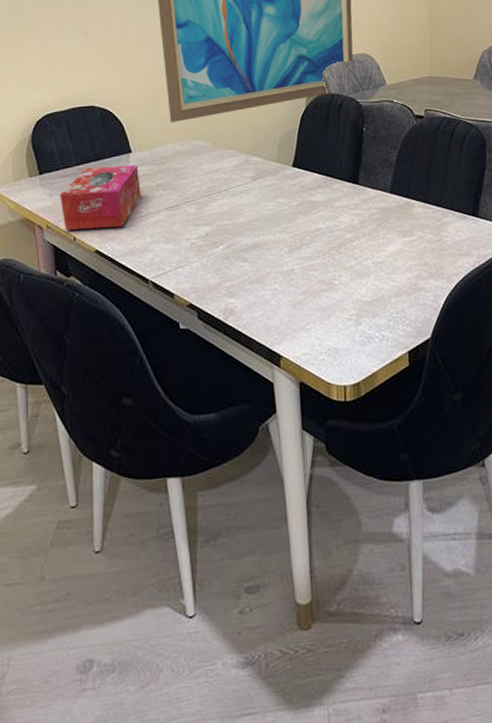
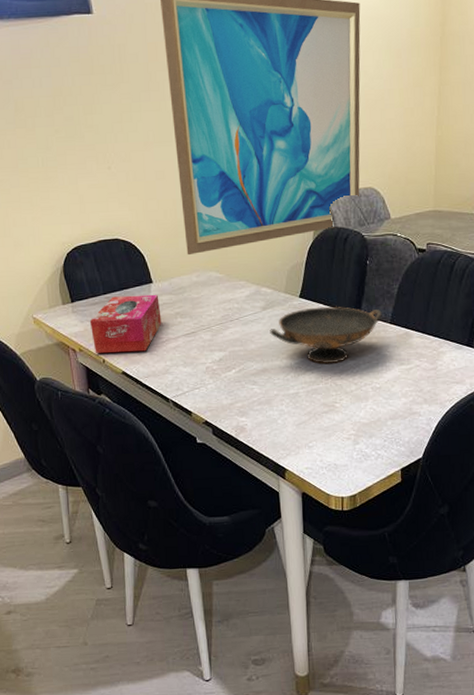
decorative bowl: none [261,175,381,238] -> present [270,306,382,365]

